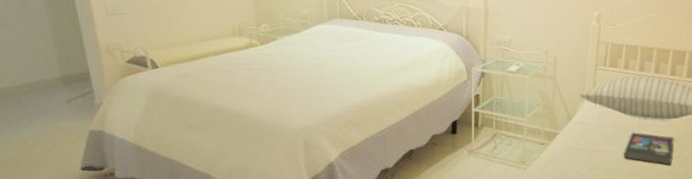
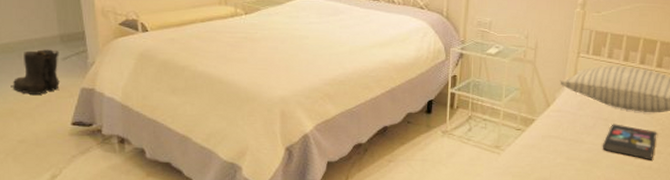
boots: none [10,92,65,141] -> present [10,49,60,95]

